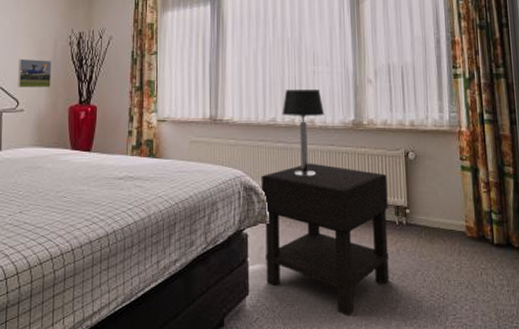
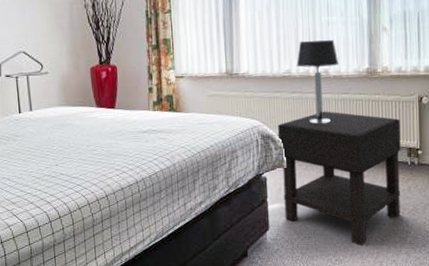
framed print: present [18,58,52,88] -> none [38,23,71,51]

